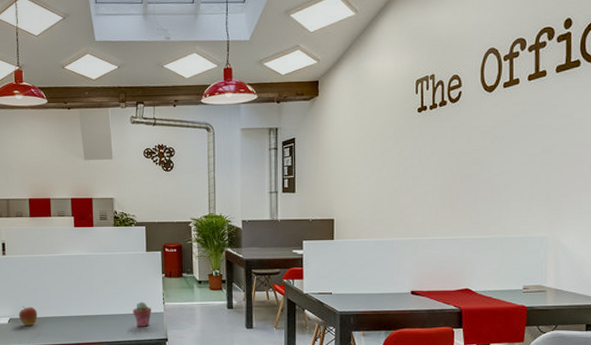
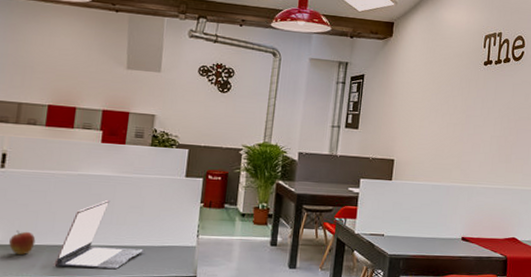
laptop: none [54,276,121,335] -> present [54,199,143,270]
potted succulent: present [133,302,151,327] -> none [158,233,182,262]

